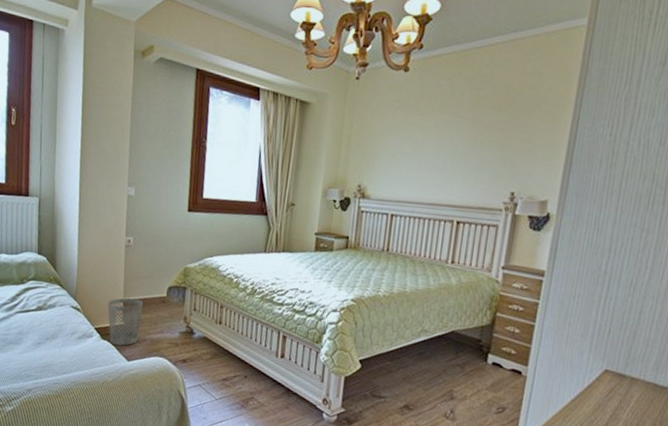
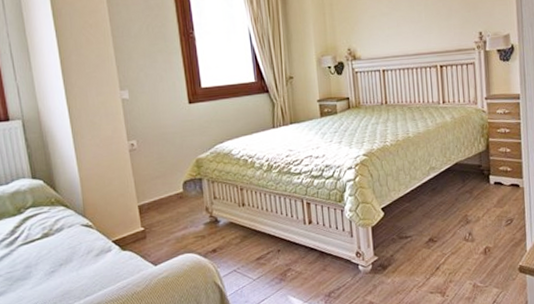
wastebasket: present [108,298,144,346] -> none [122,201,162,253]

